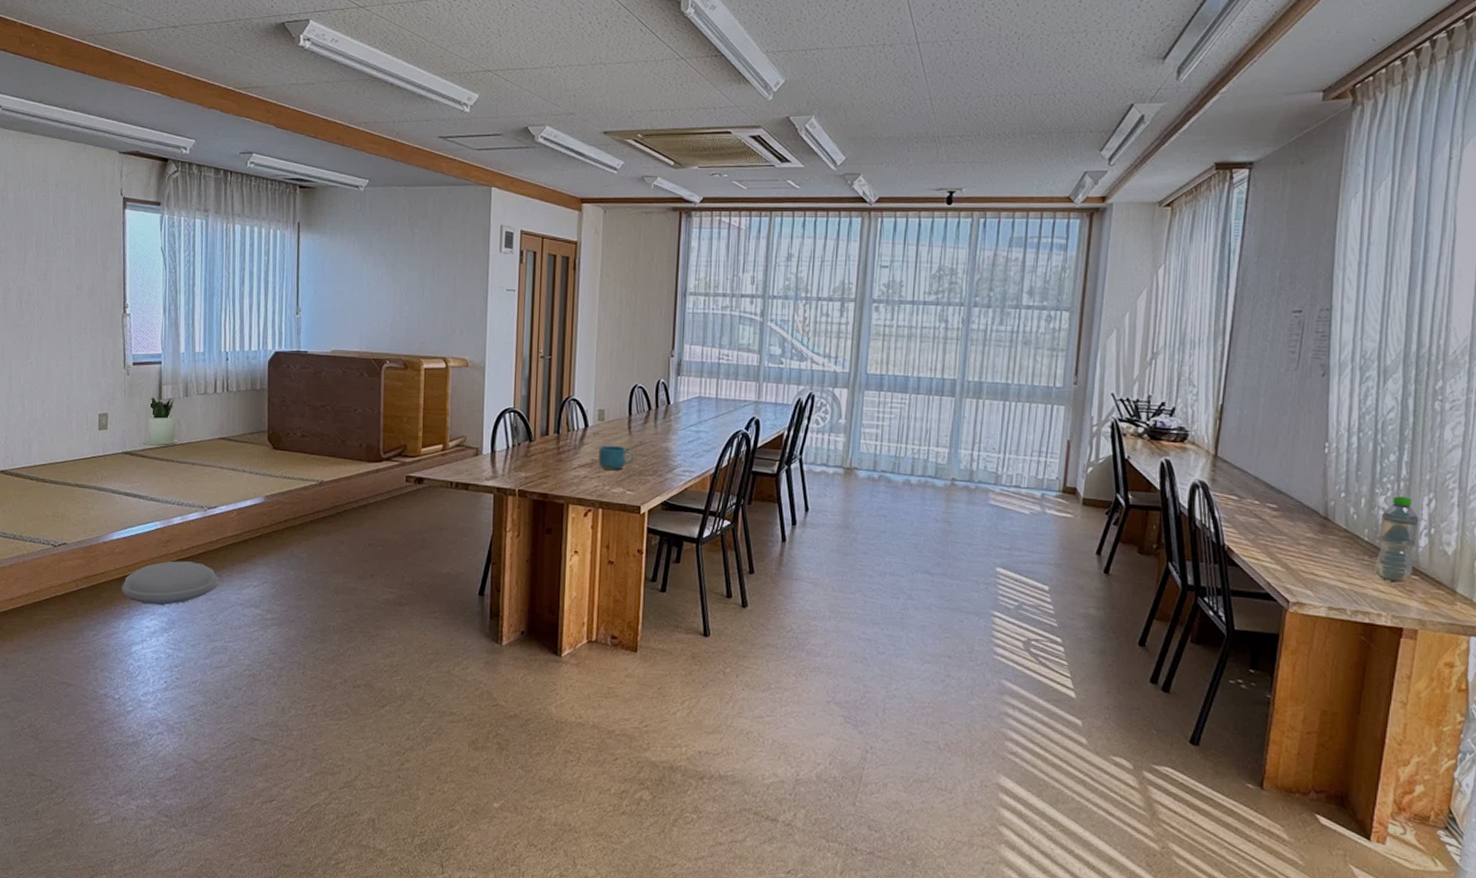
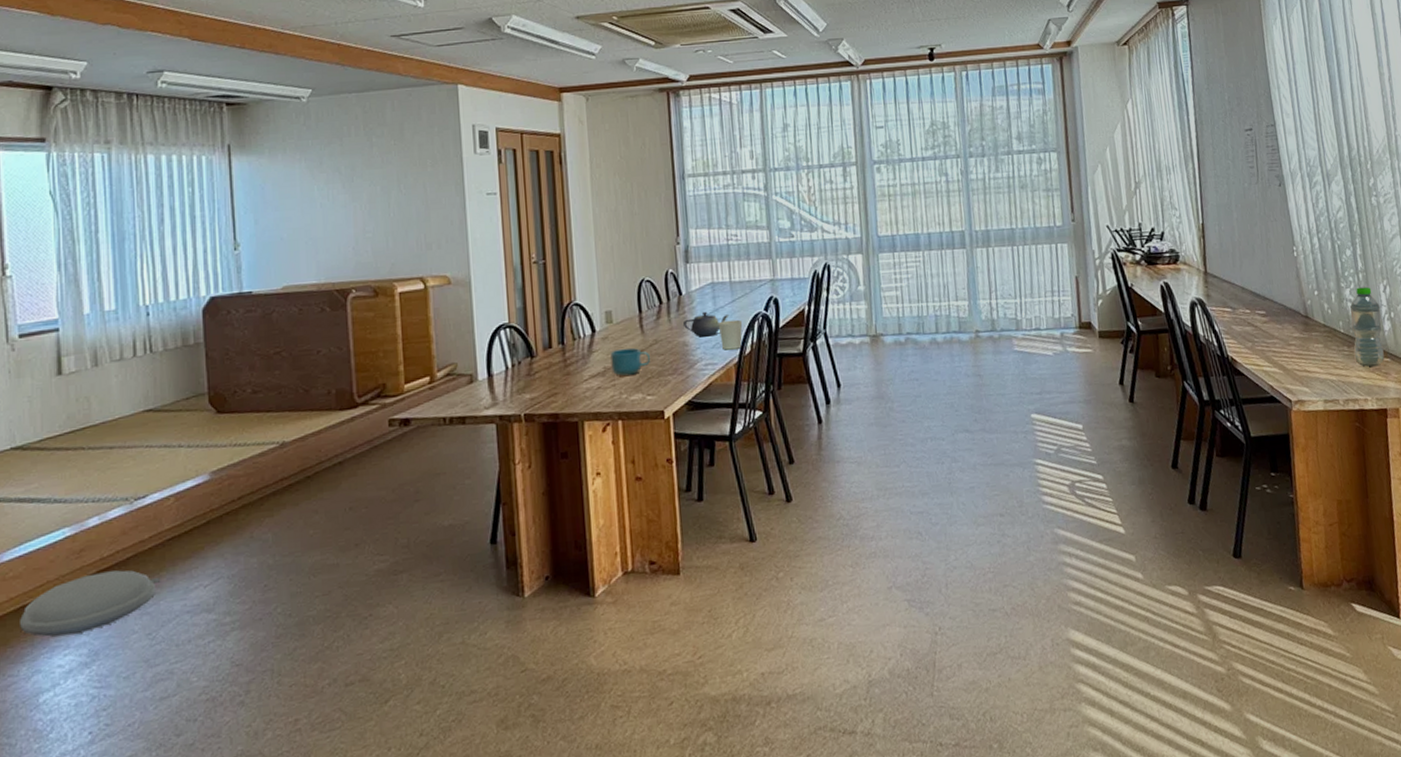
planter: present [141,396,179,446] -> none [37,371,89,435]
teapot: none [668,422,712,446] -> present [683,311,730,337]
dixie cup: none [699,433,723,461] -> present [718,319,743,350]

